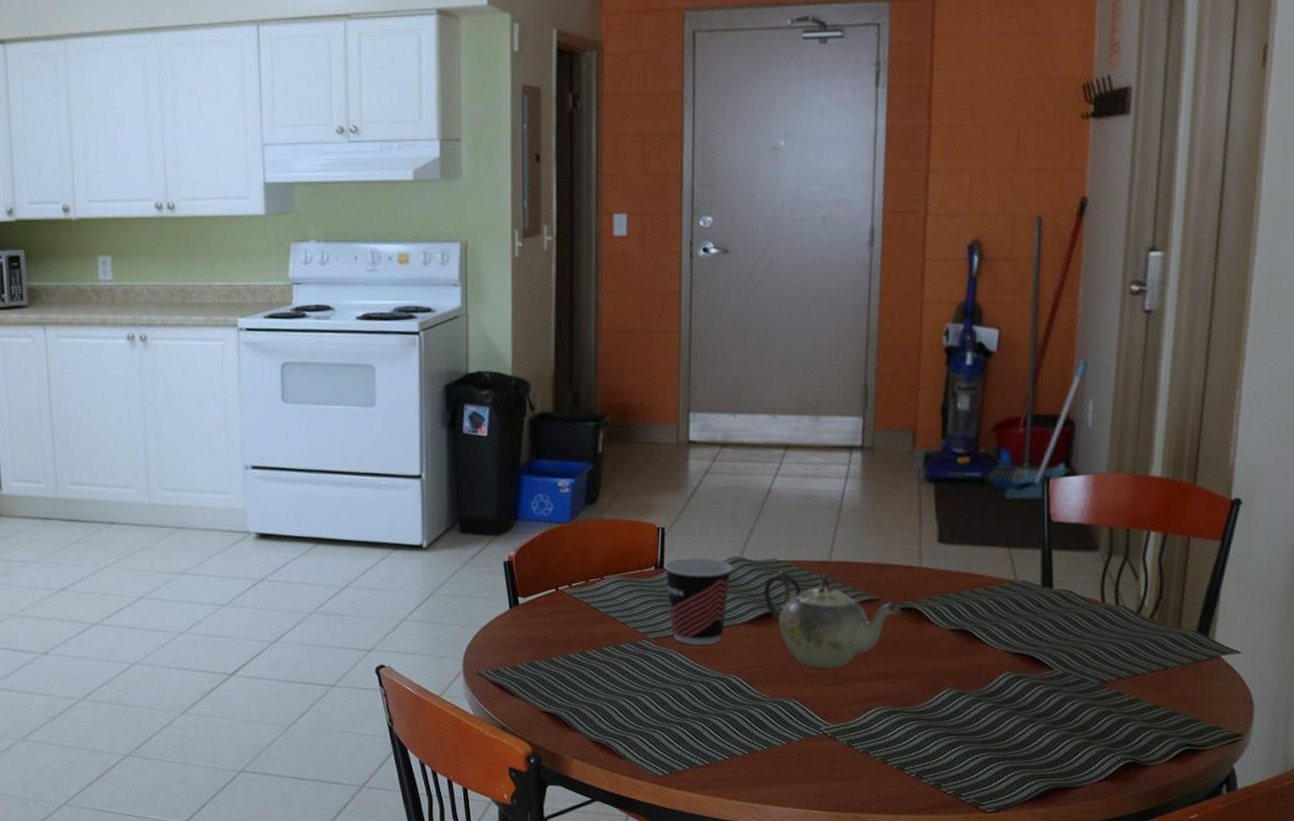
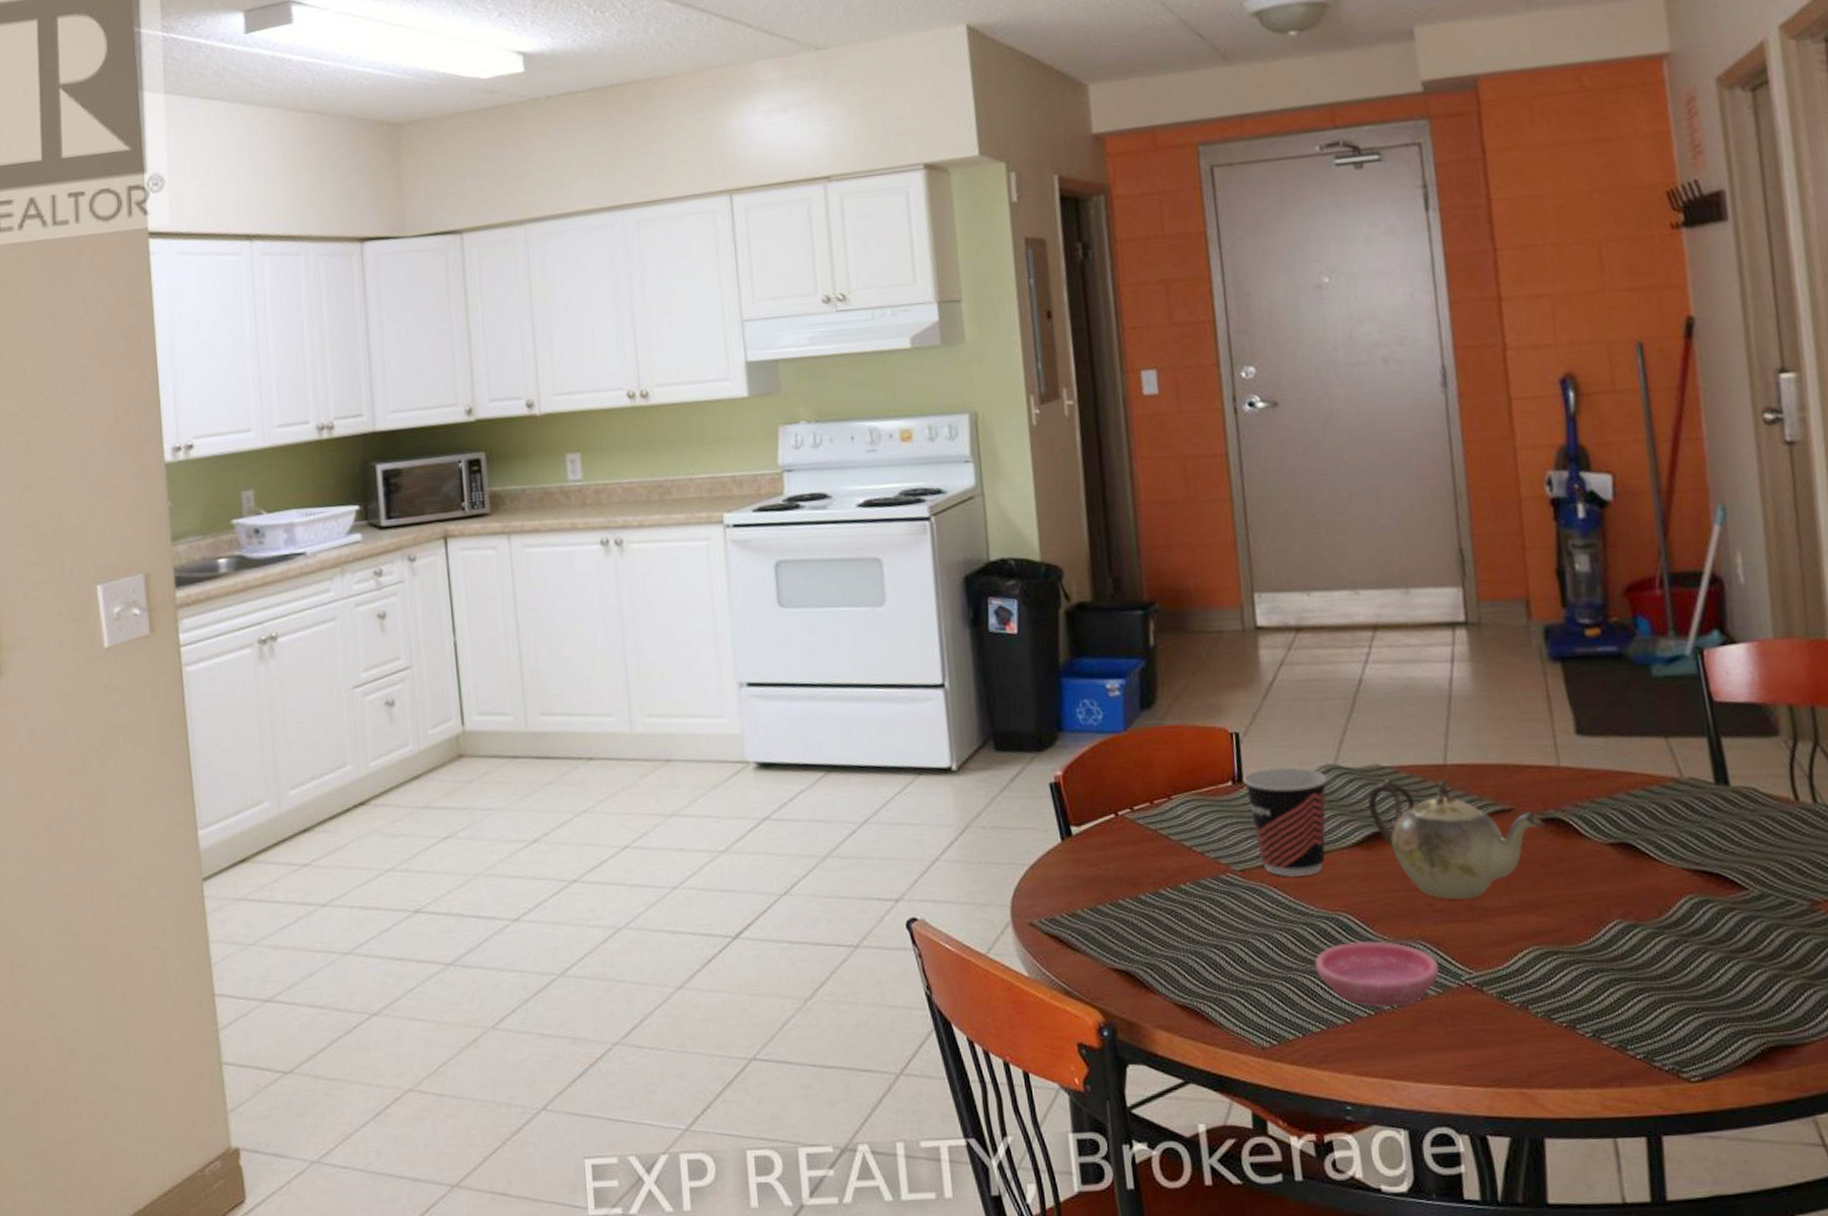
saucer: none [706,697,803,748] -> present [1315,940,1439,1007]

